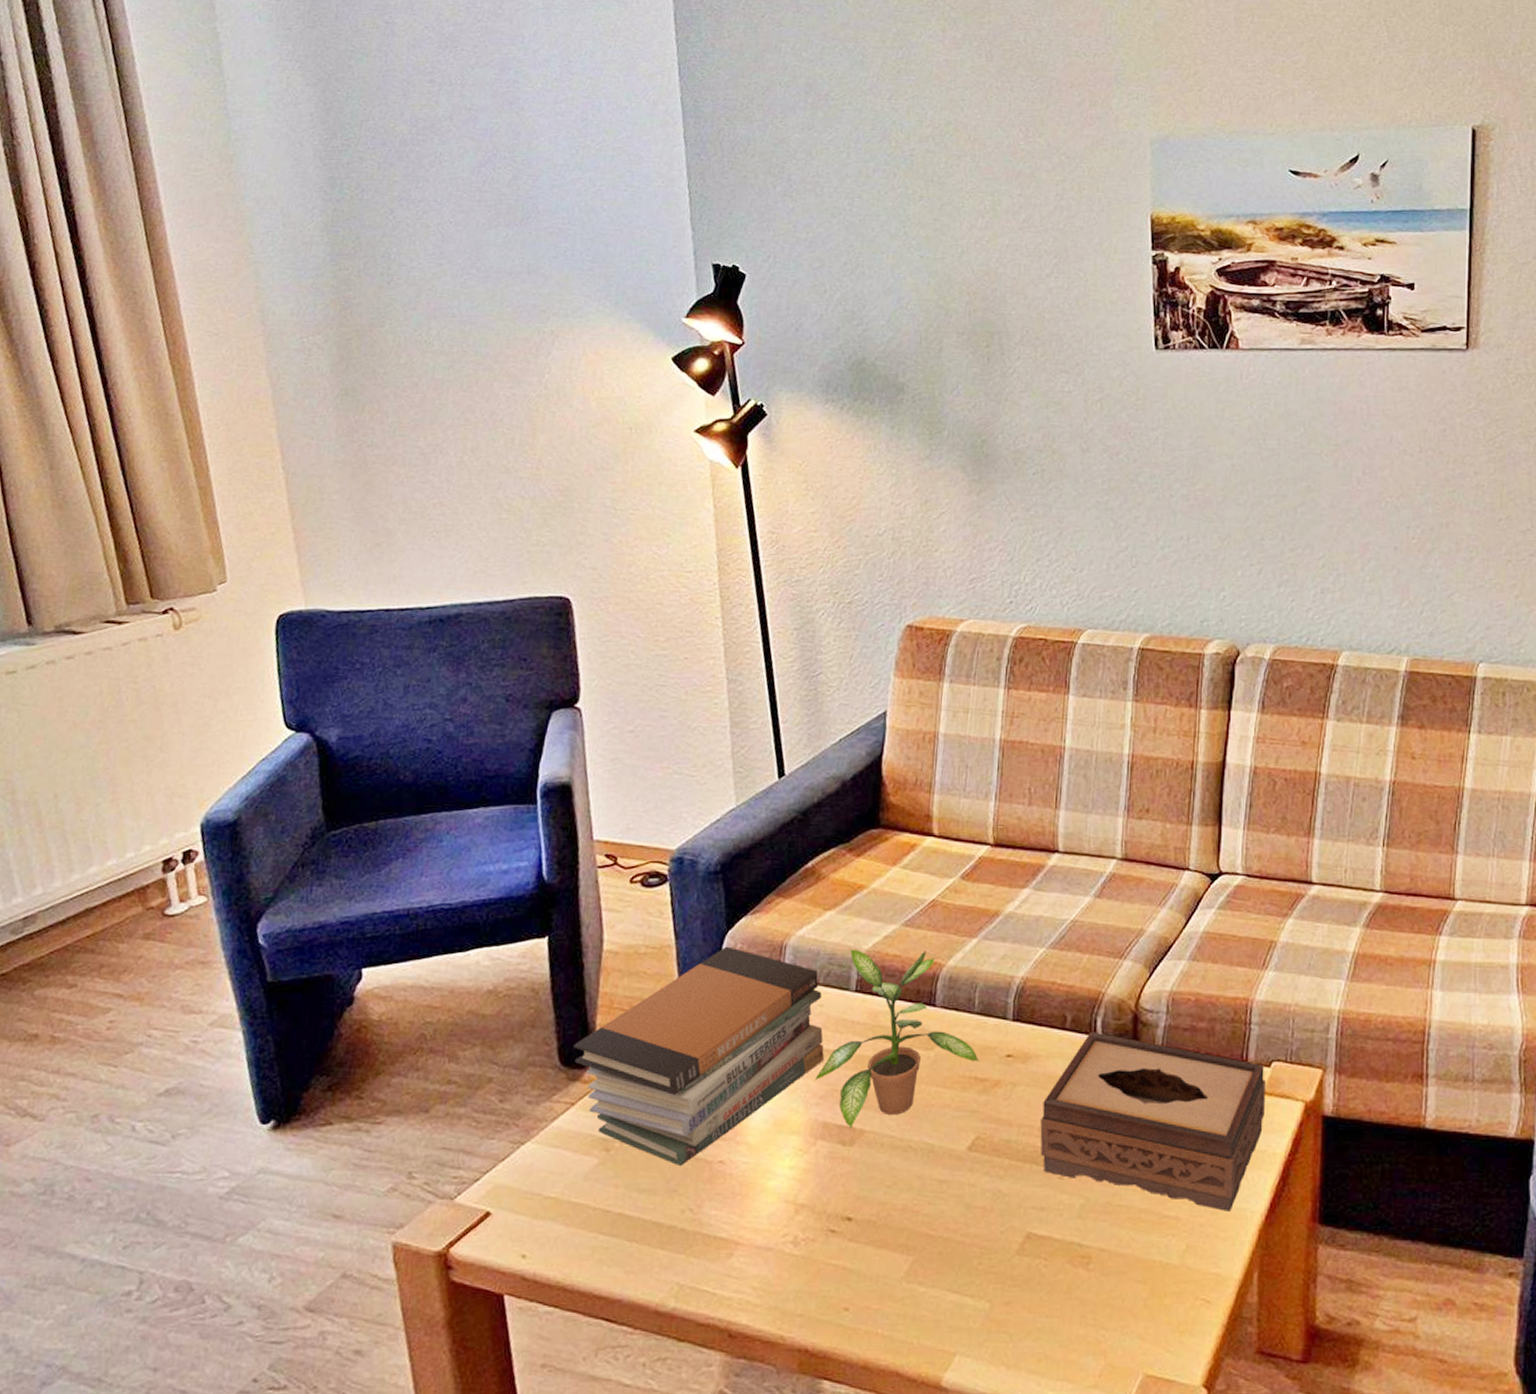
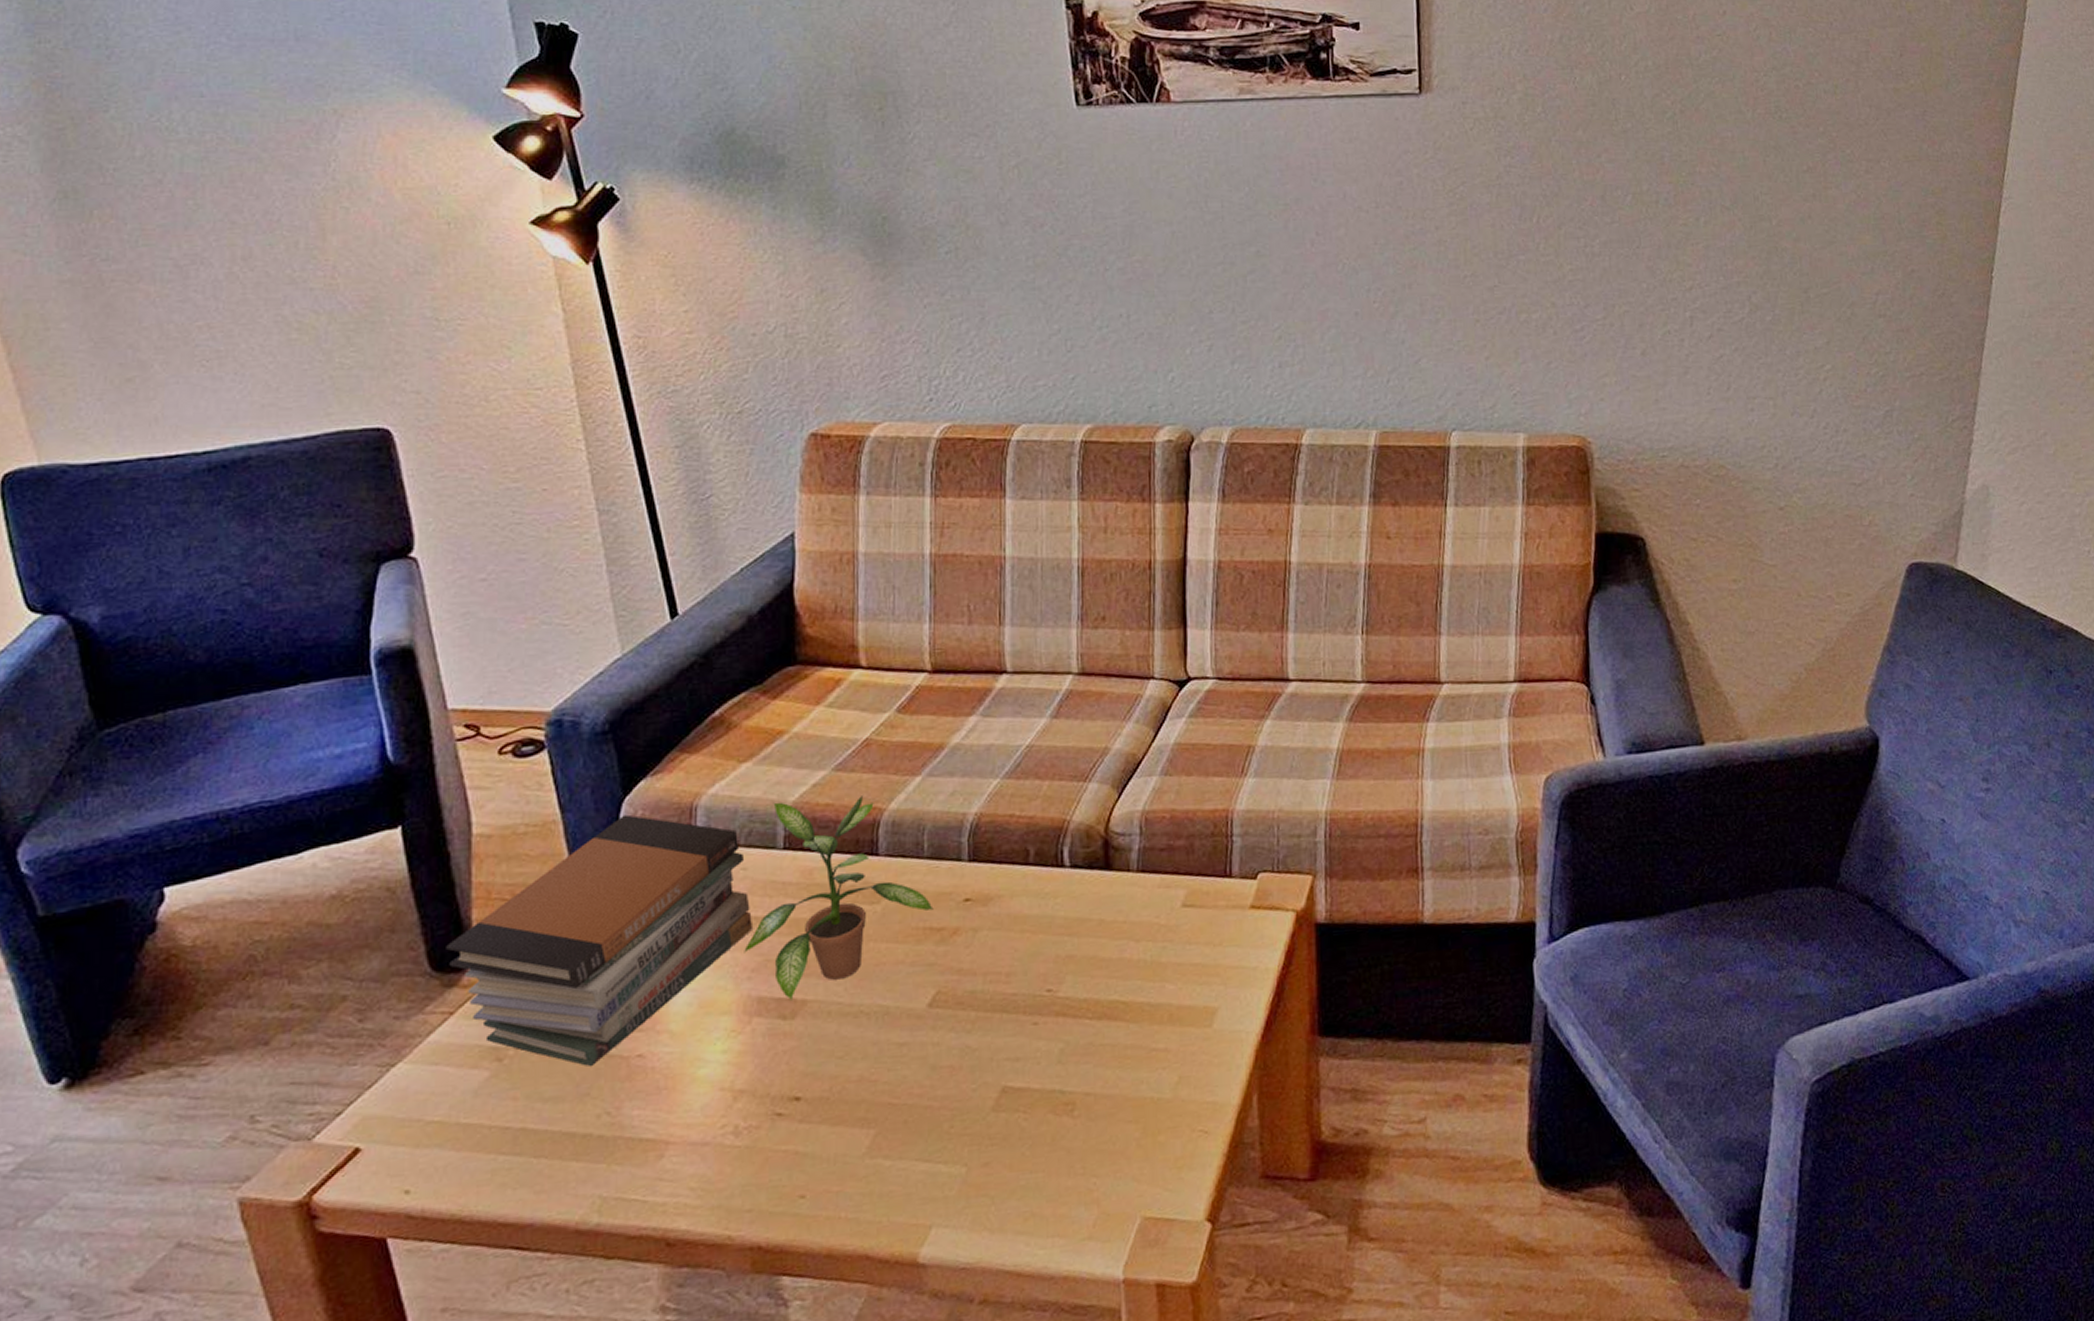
tissue box: present [1040,1031,1265,1212] -> none [1008,863,1254,1036]

